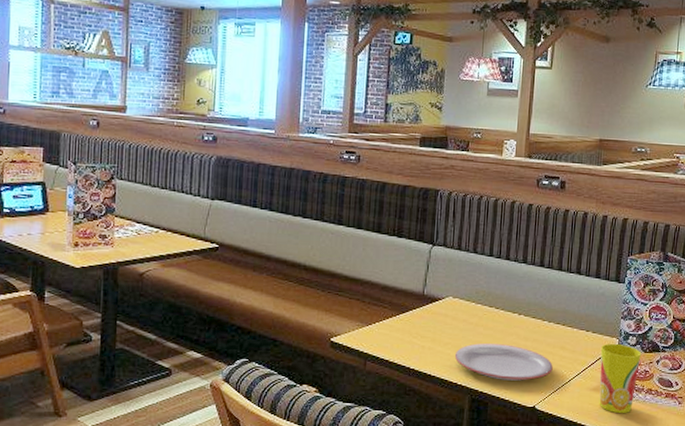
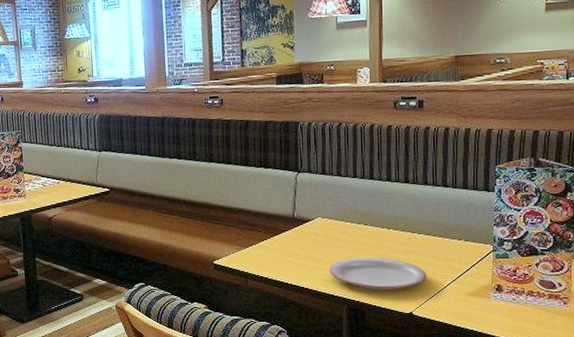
cup: present [599,343,642,414] -> none [474,249,519,316]

